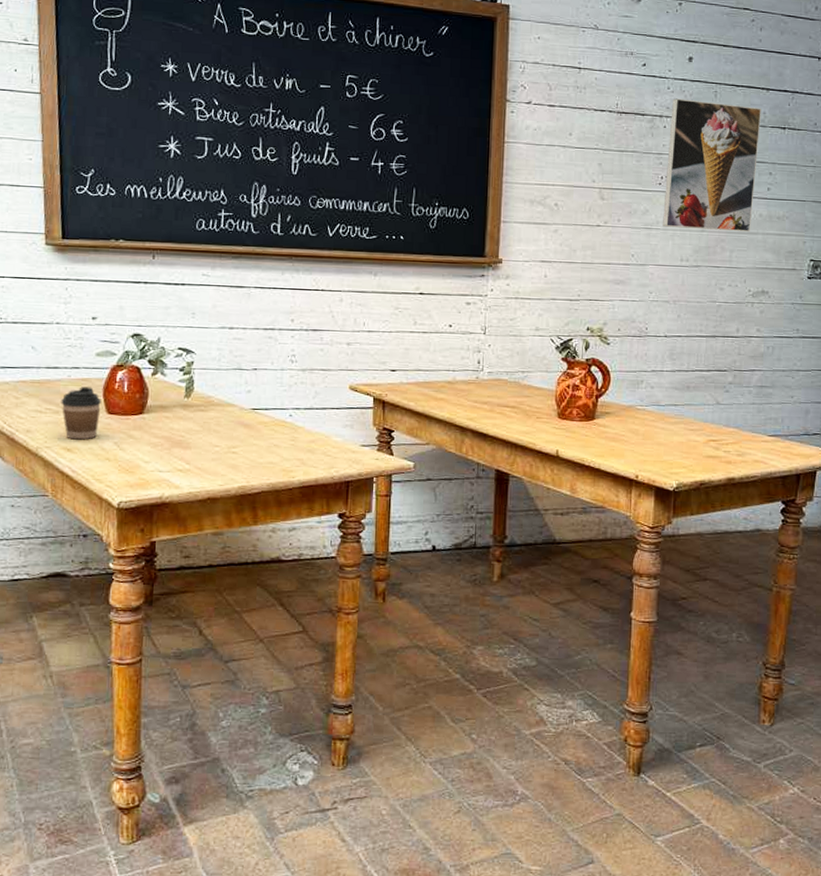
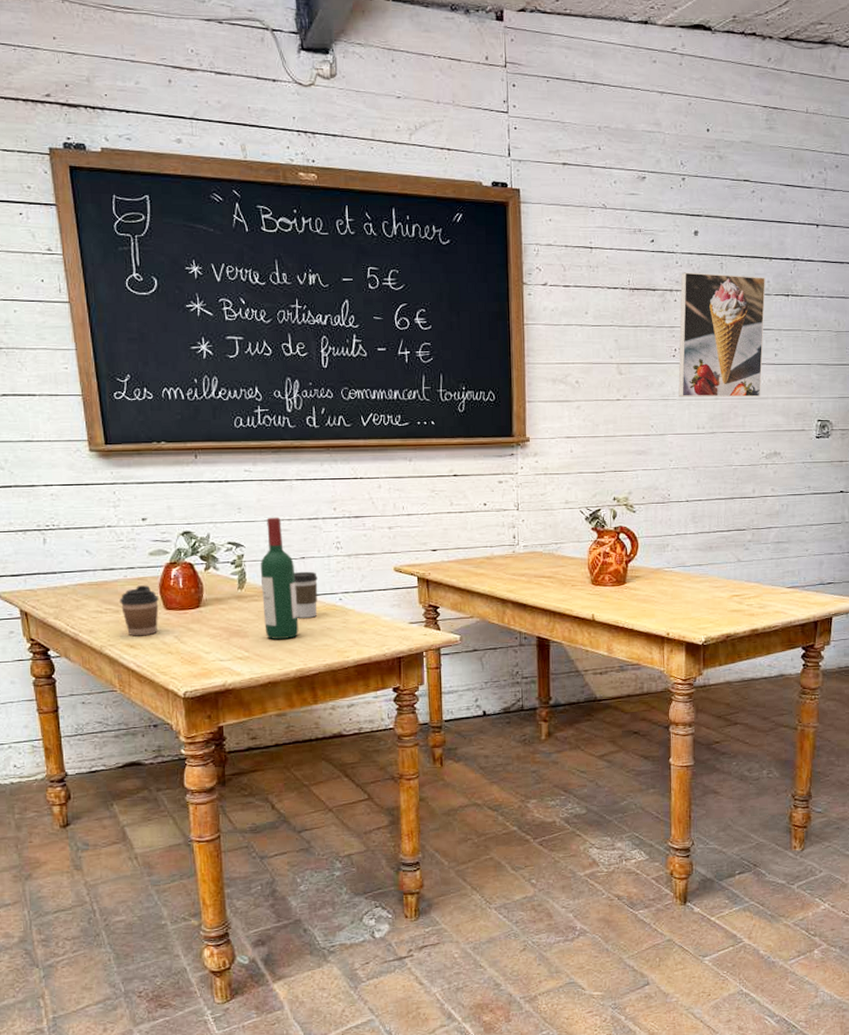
wine bottle: none [208,324,246,453] -> present [260,517,299,639]
coffee cup: none [243,383,269,433] -> present [293,571,318,618]

